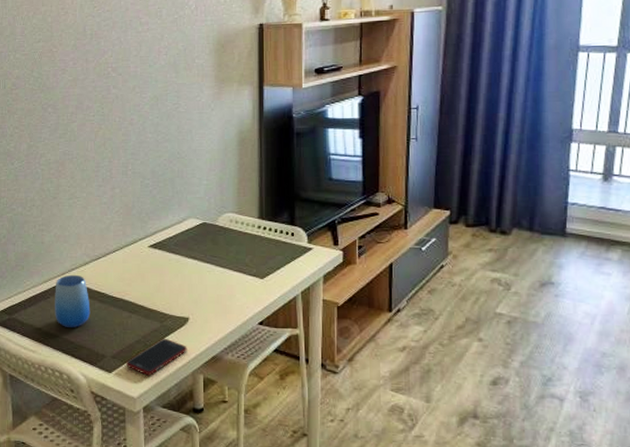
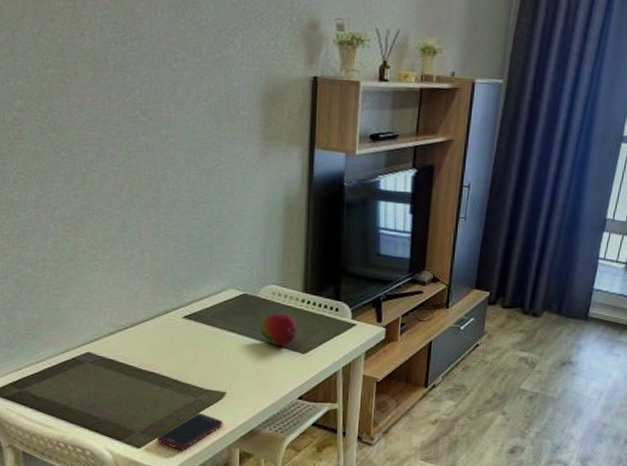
cup: present [55,274,91,329] -> none [74,345,117,403]
fruit: none [219,238,256,271] -> present [260,312,298,346]

